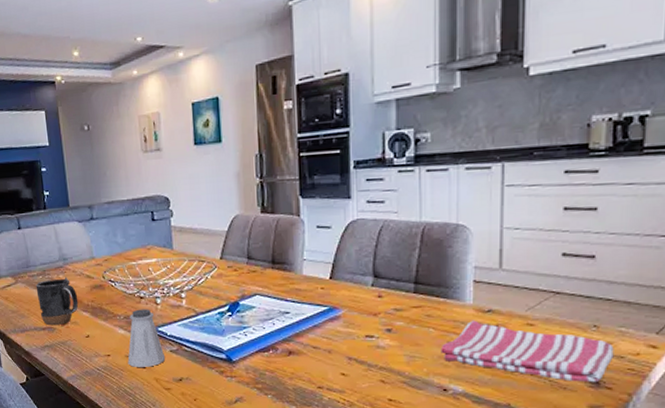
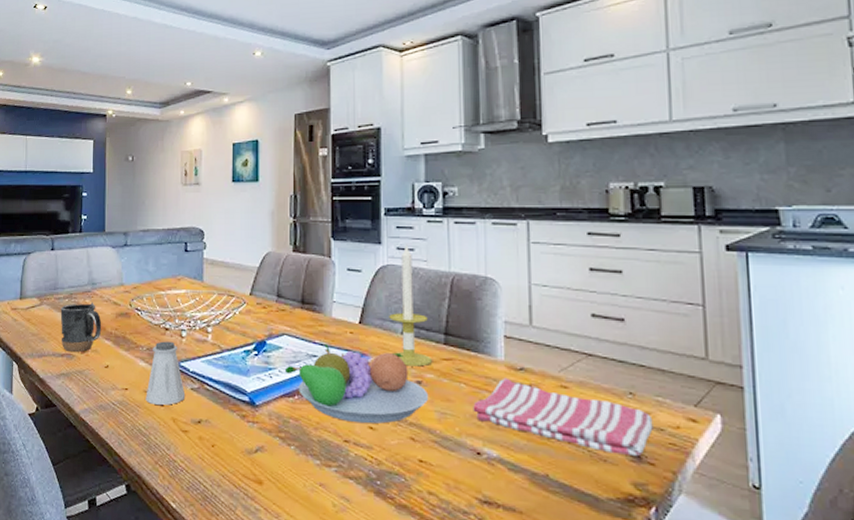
fruit bowl: none [258,301,399,371] -> present [284,344,429,424]
candle: none [359,197,401,316] -> present [389,244,432,367]

